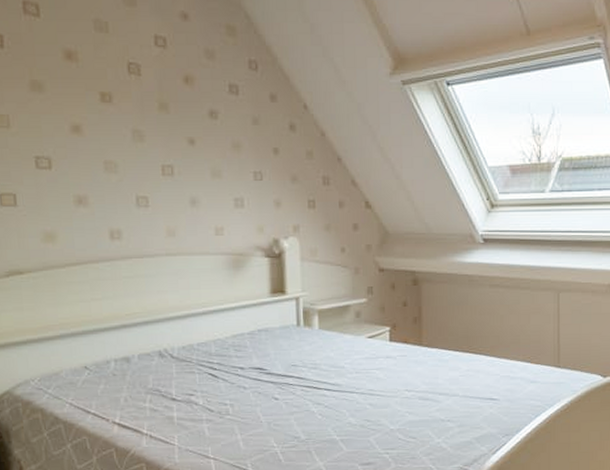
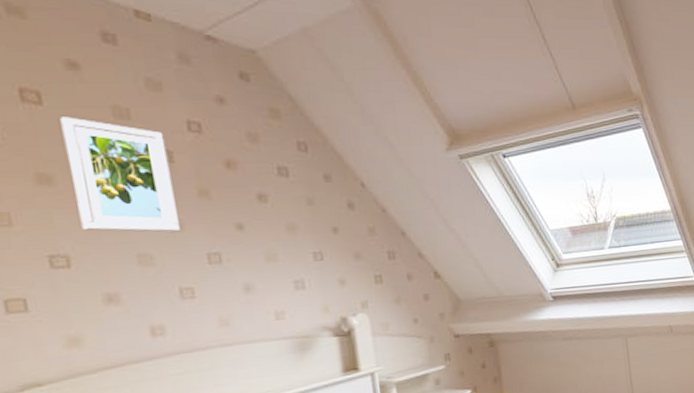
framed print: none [52,28,142,143] -> present [60,117,182,232]

